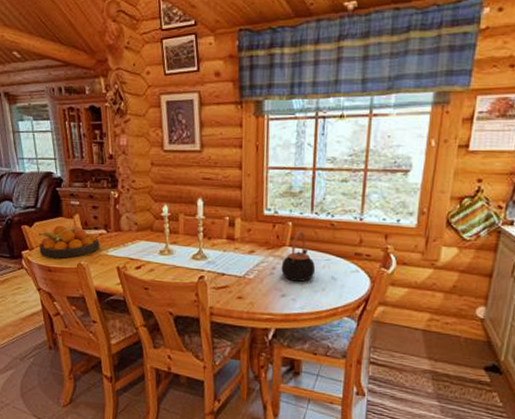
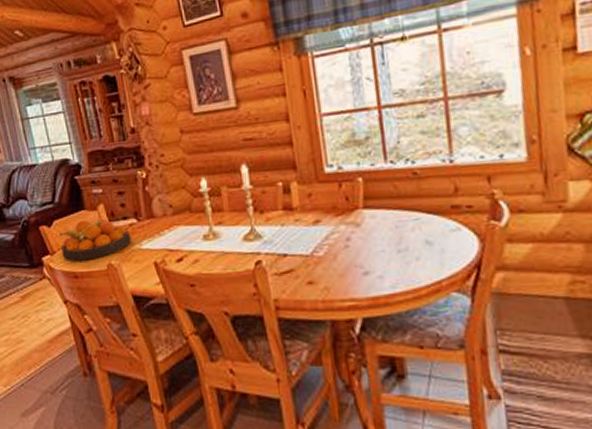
teapot: present [281,230,316,282] -> none [357,186,403,253]

